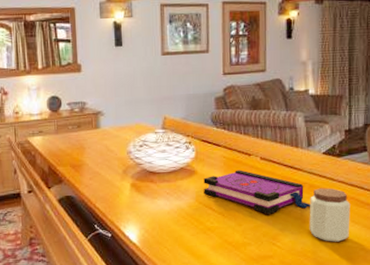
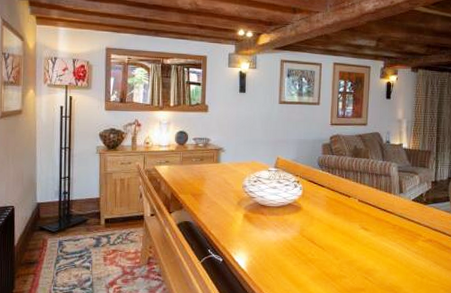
board game: present [203,170,311,214] -> none [307,209,400,251]
peanut butter: present [309,188,350,242] -> none [397,231,434,280]

